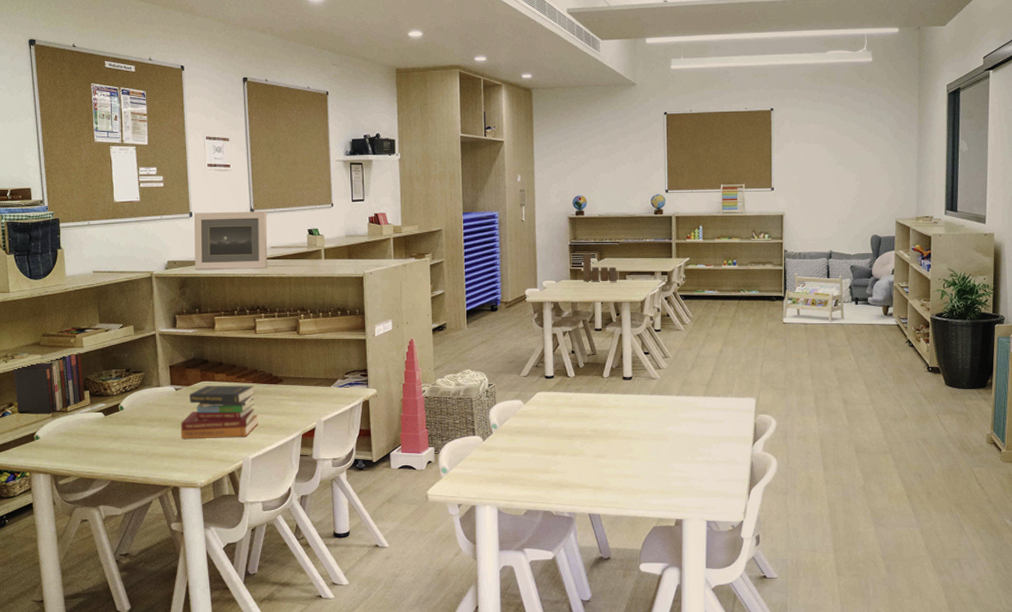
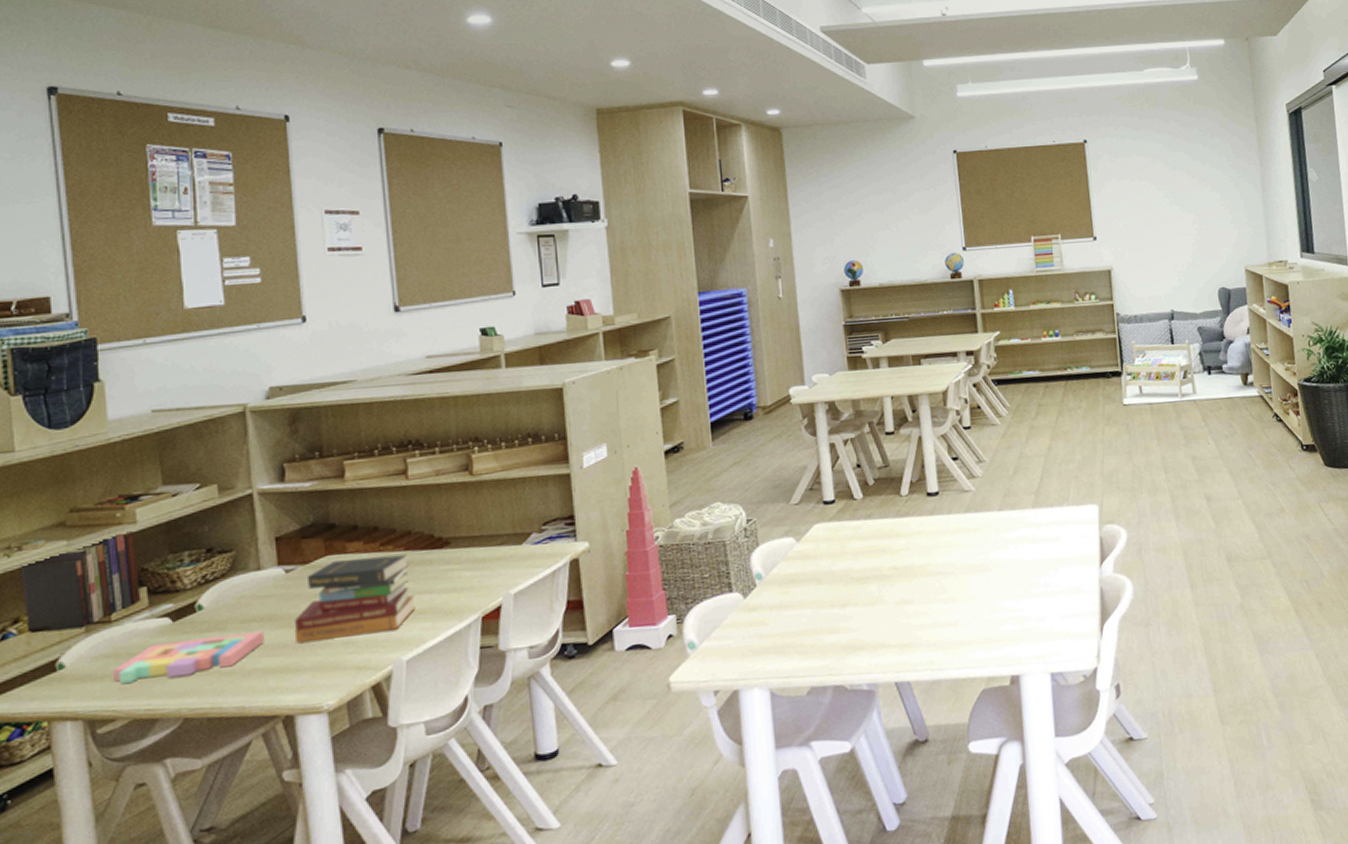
toy blocks: none [68,428,161,453] -> present [112,630,264,683]
picture frame: present [194,211,268,270] -> none [310,307,423,397]
wooden block set: present [582,253,617,282] -> none [863,334,910,373]

